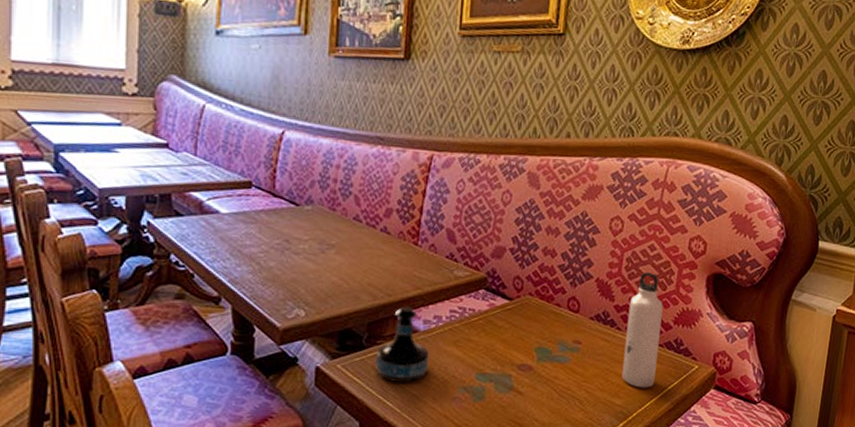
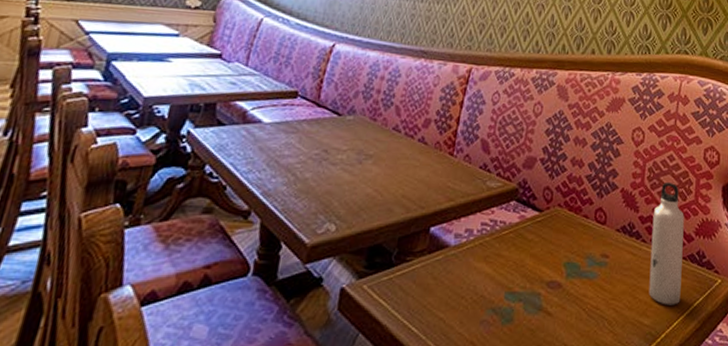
tequila bottle: present [376,306,429,383] -> none [403,219,459,305]

